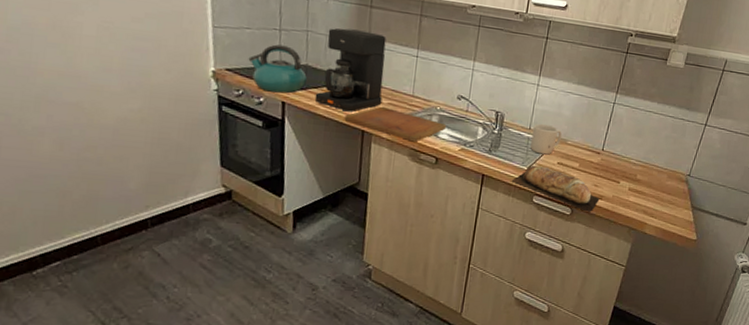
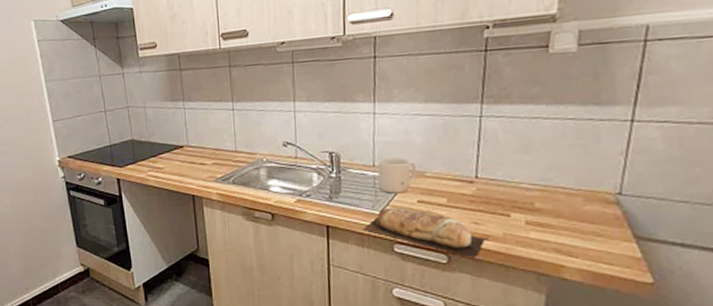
kettle: present [248,44,307,93] -> none [84,125,135,171]
coffee maker: present [314,28,387,112] -> none [144,95,207,179]
cutting board: present [344,106,447,142] -> none [174,167,277,200]

